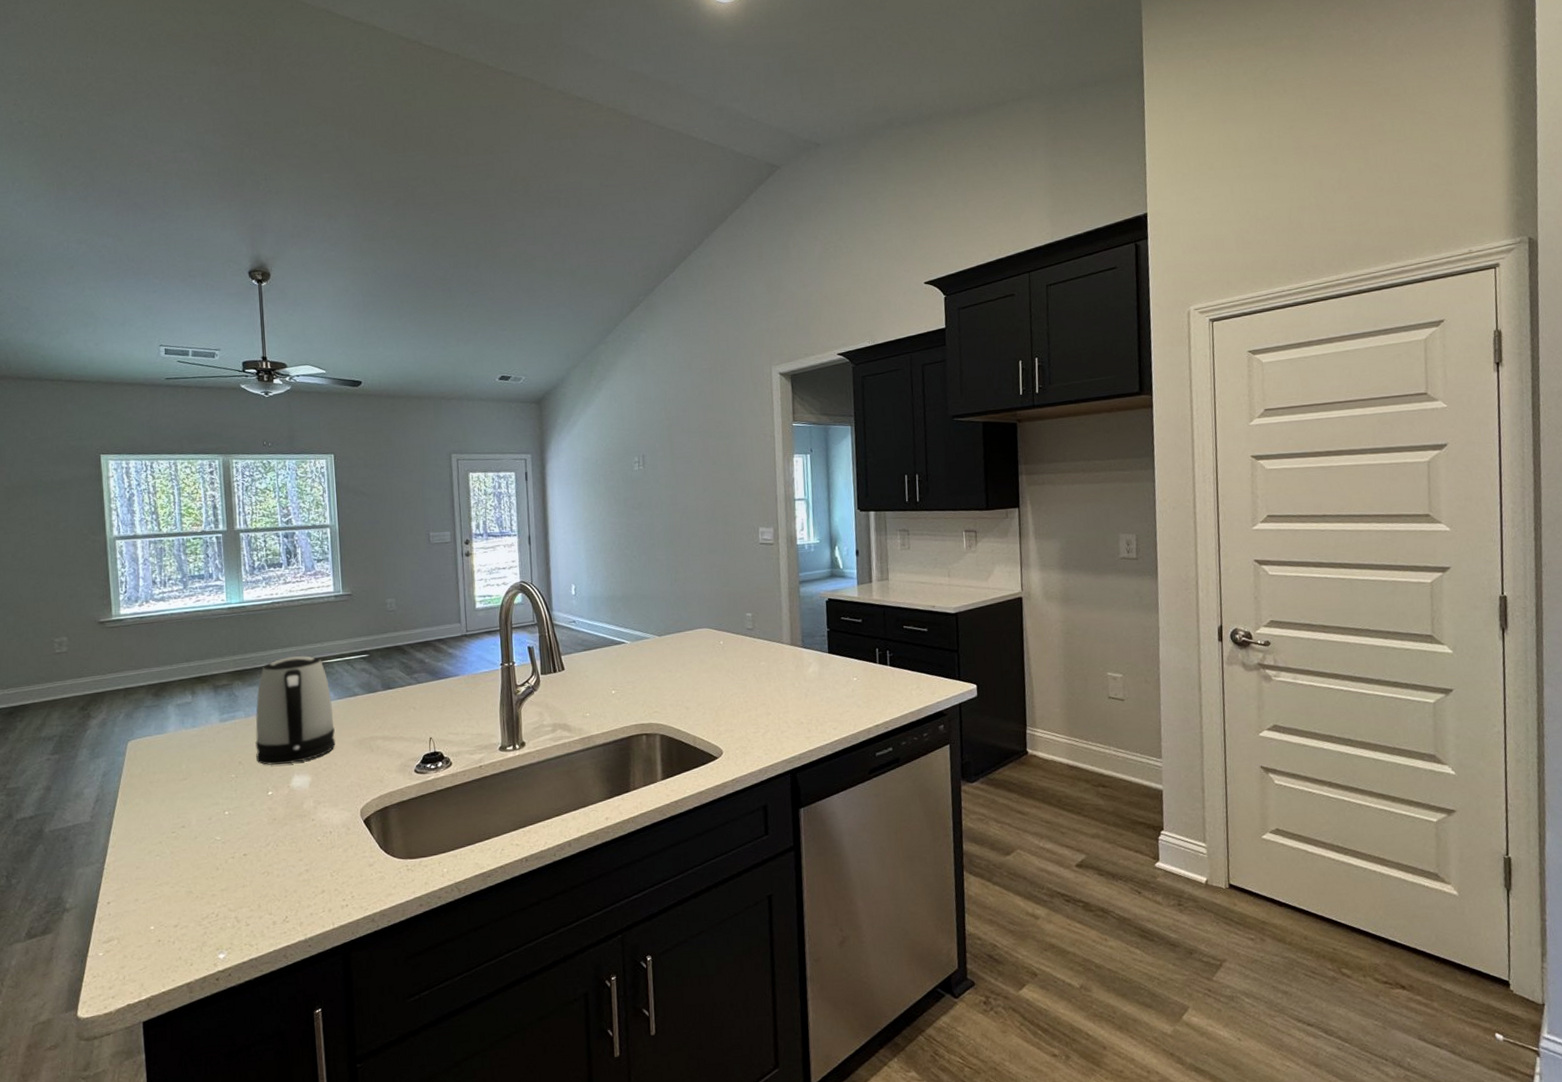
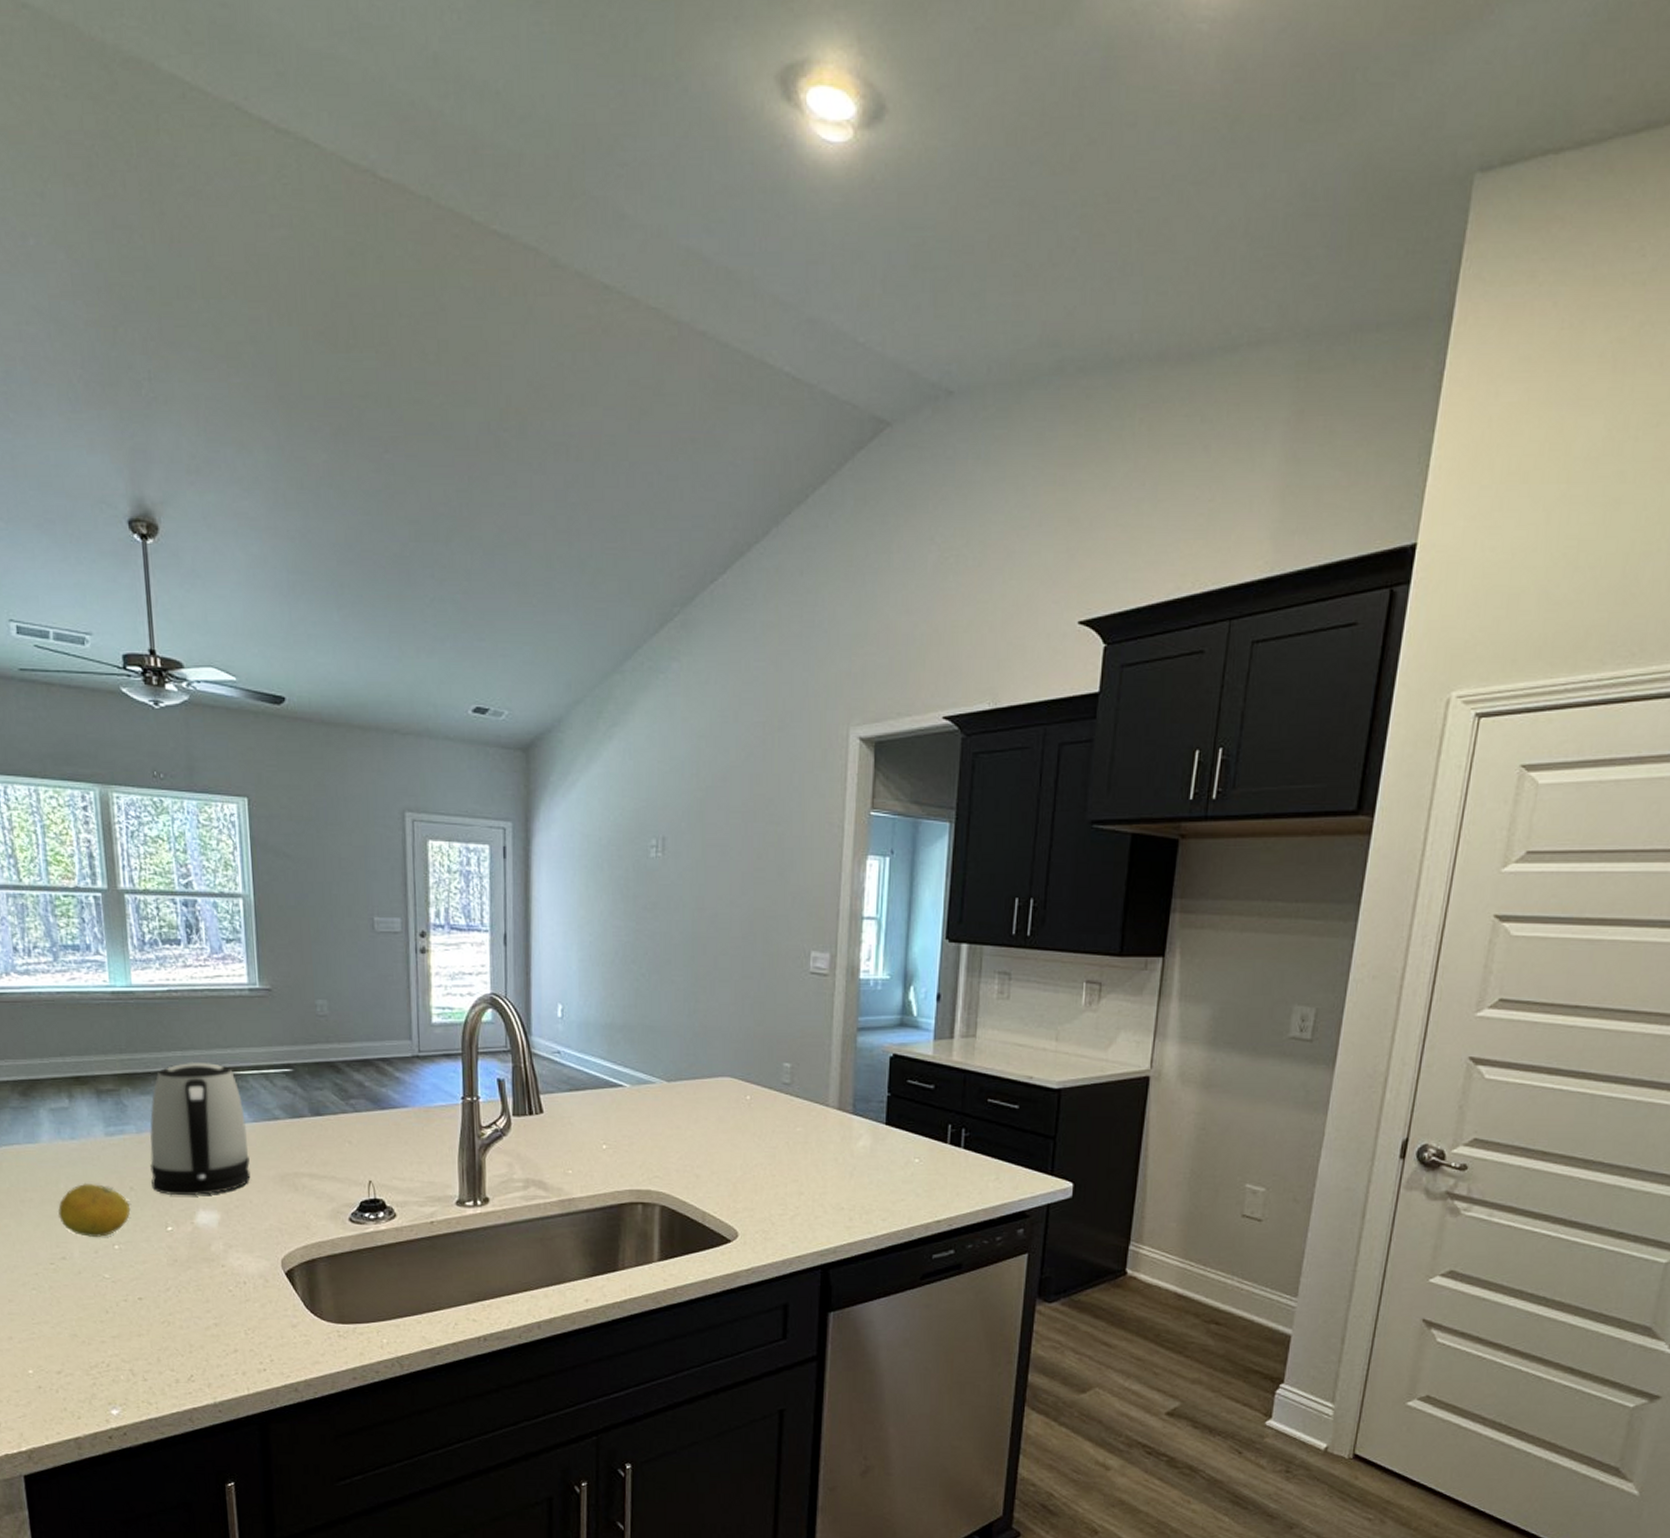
fruit: none [180,762,238,807] -> present [58,1184,130,1237]

